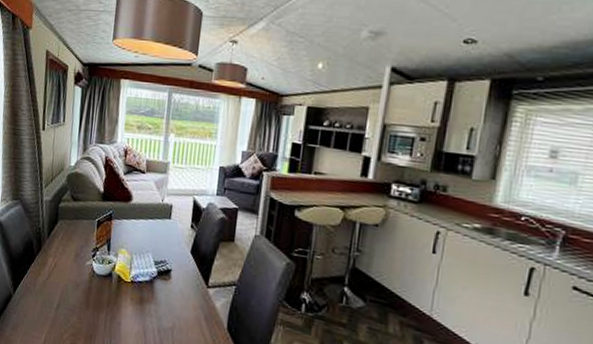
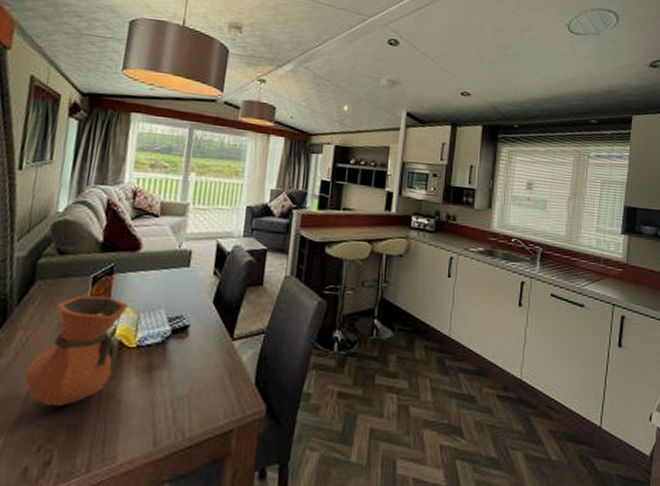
vase: none [55,234,123,319] -> present [24,295,127,406]

